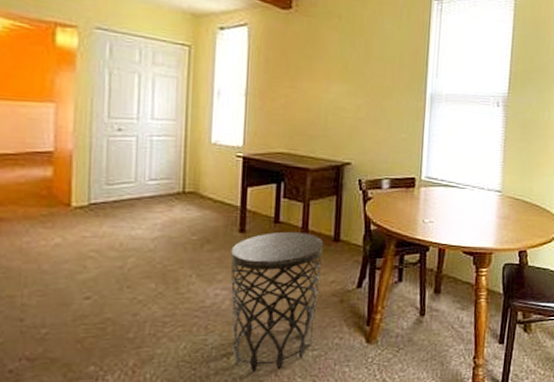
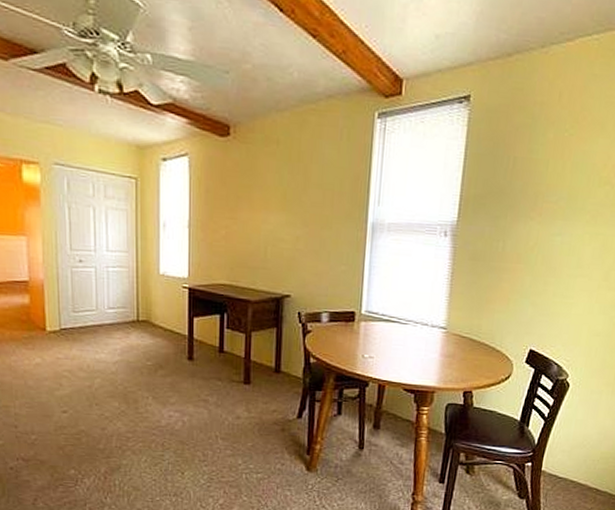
side table: present [230,231,324,373] -> none [181,360,265,488]

